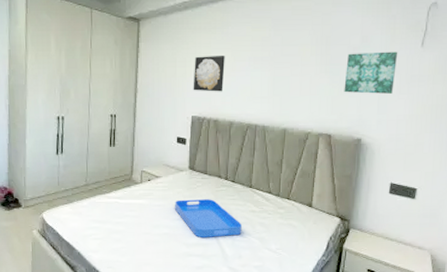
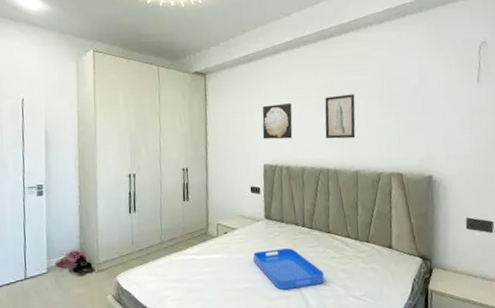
wall art: none [257,50,291,96] -> present [324,94,356,139]
wall art: present [344,51,398,94] -> none [409,89,457,132]

